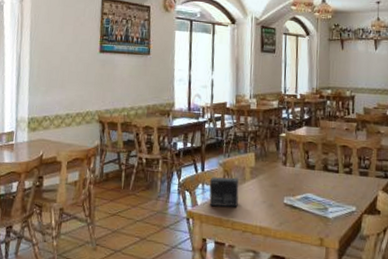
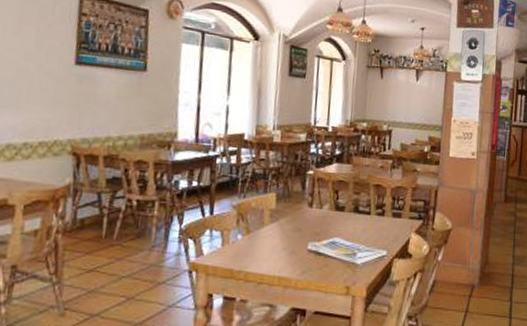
small box: present [209,177,239,207] -> none [217,221,256,256]

